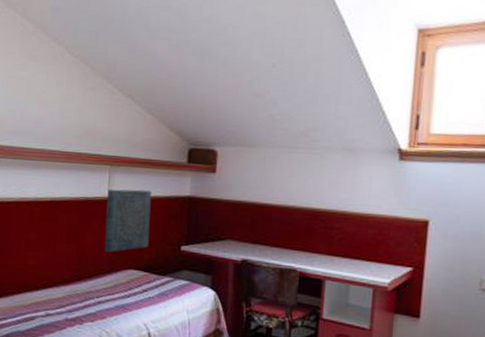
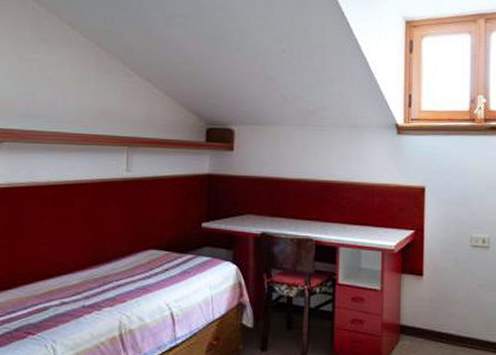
wall art: present [104,189,152,252] -> none [123,169,171,233]

